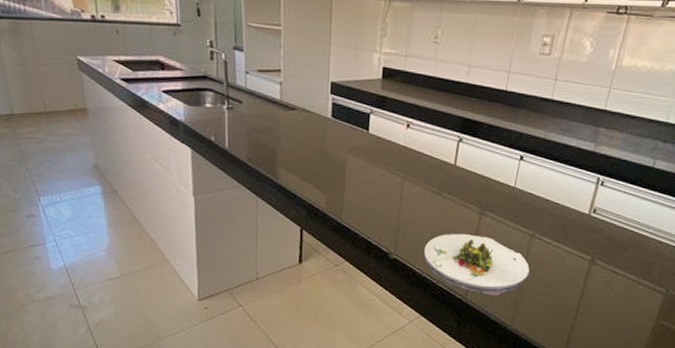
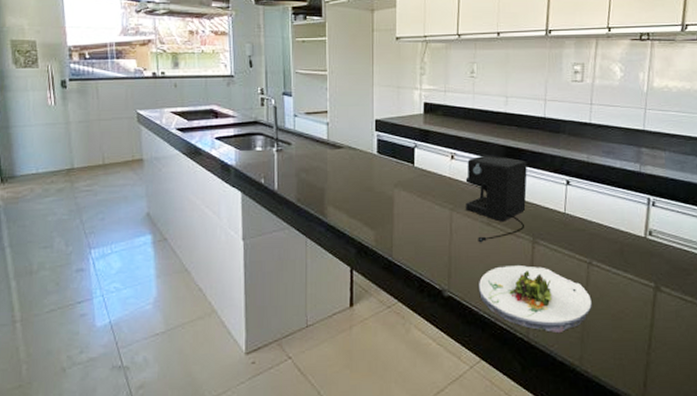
coffee maker: none [418,125,483,211] -> present [465,155,527,243]

